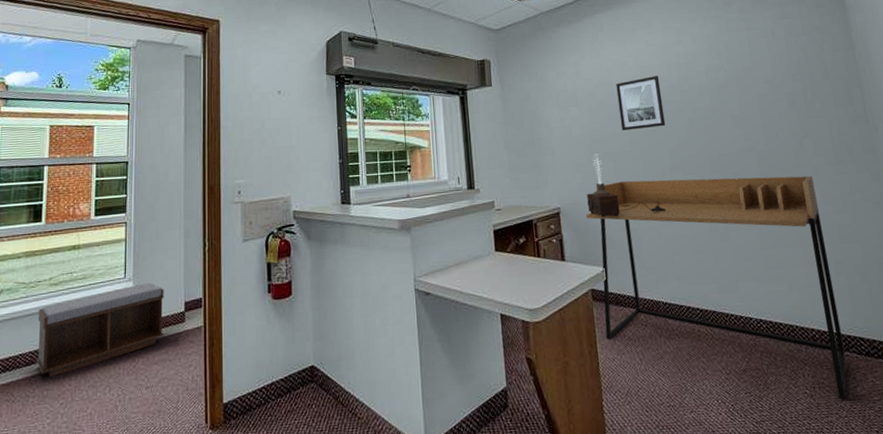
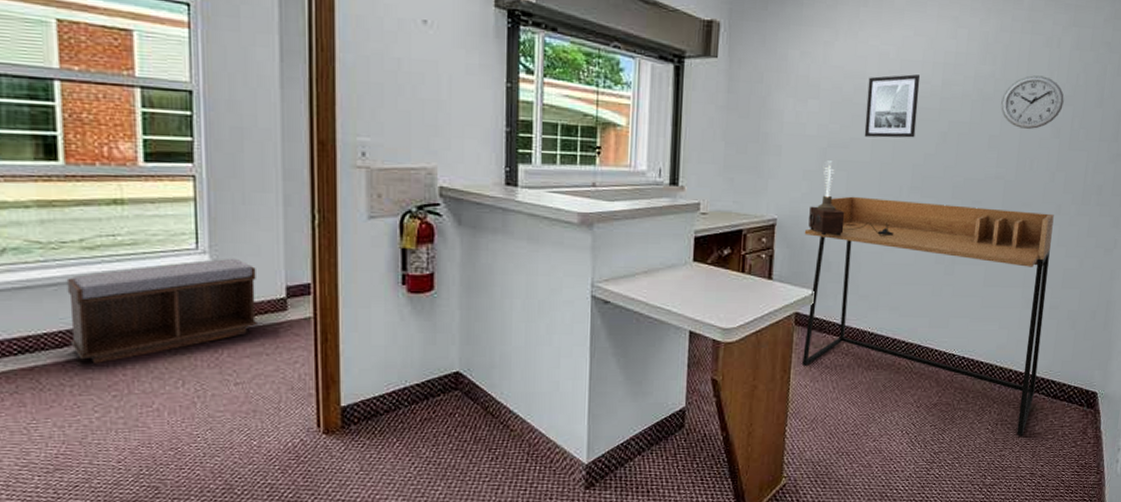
wall clock: none [734,61,793,106] -> present [1001,75,1064,129]

